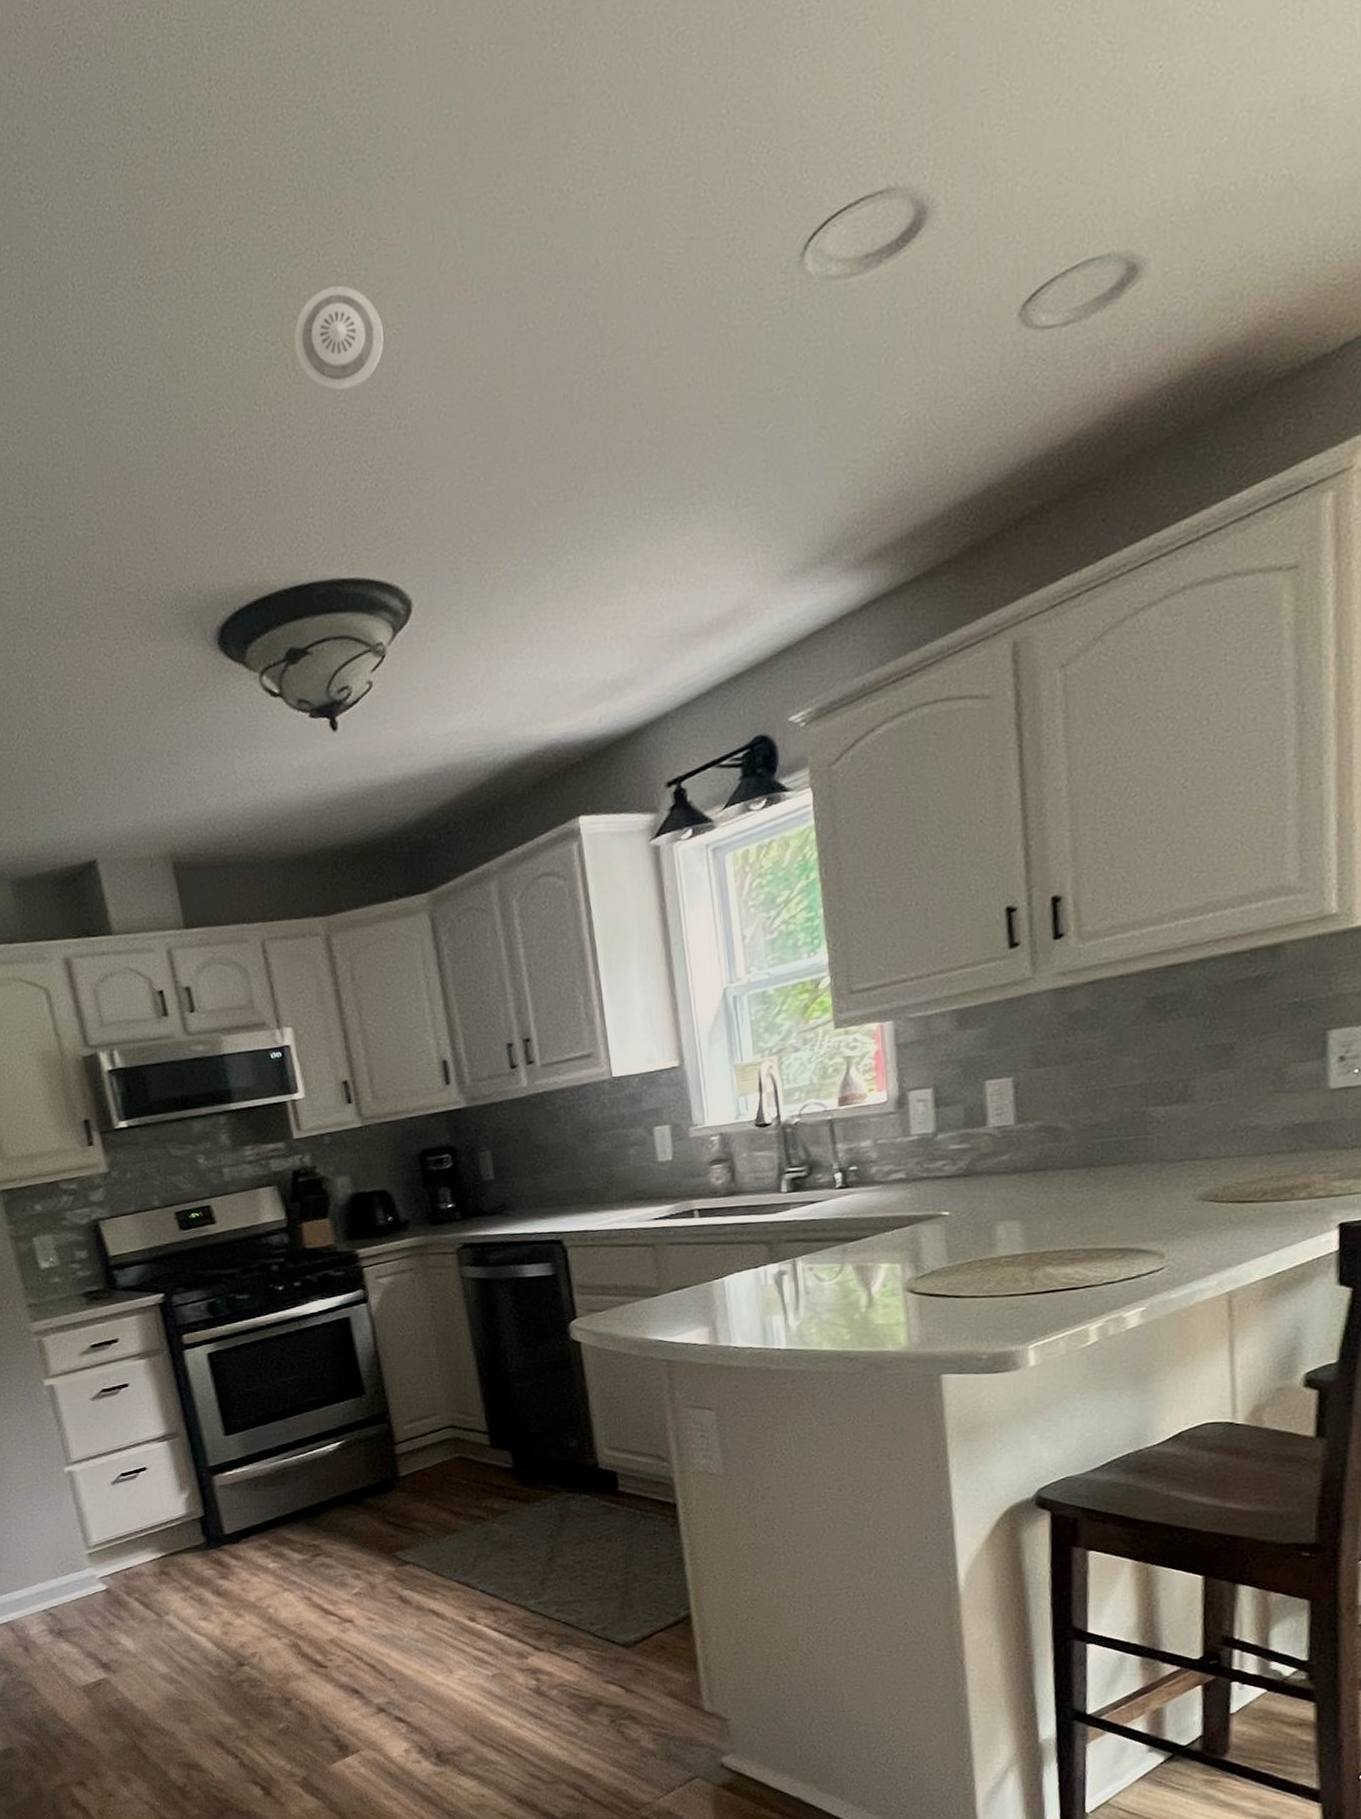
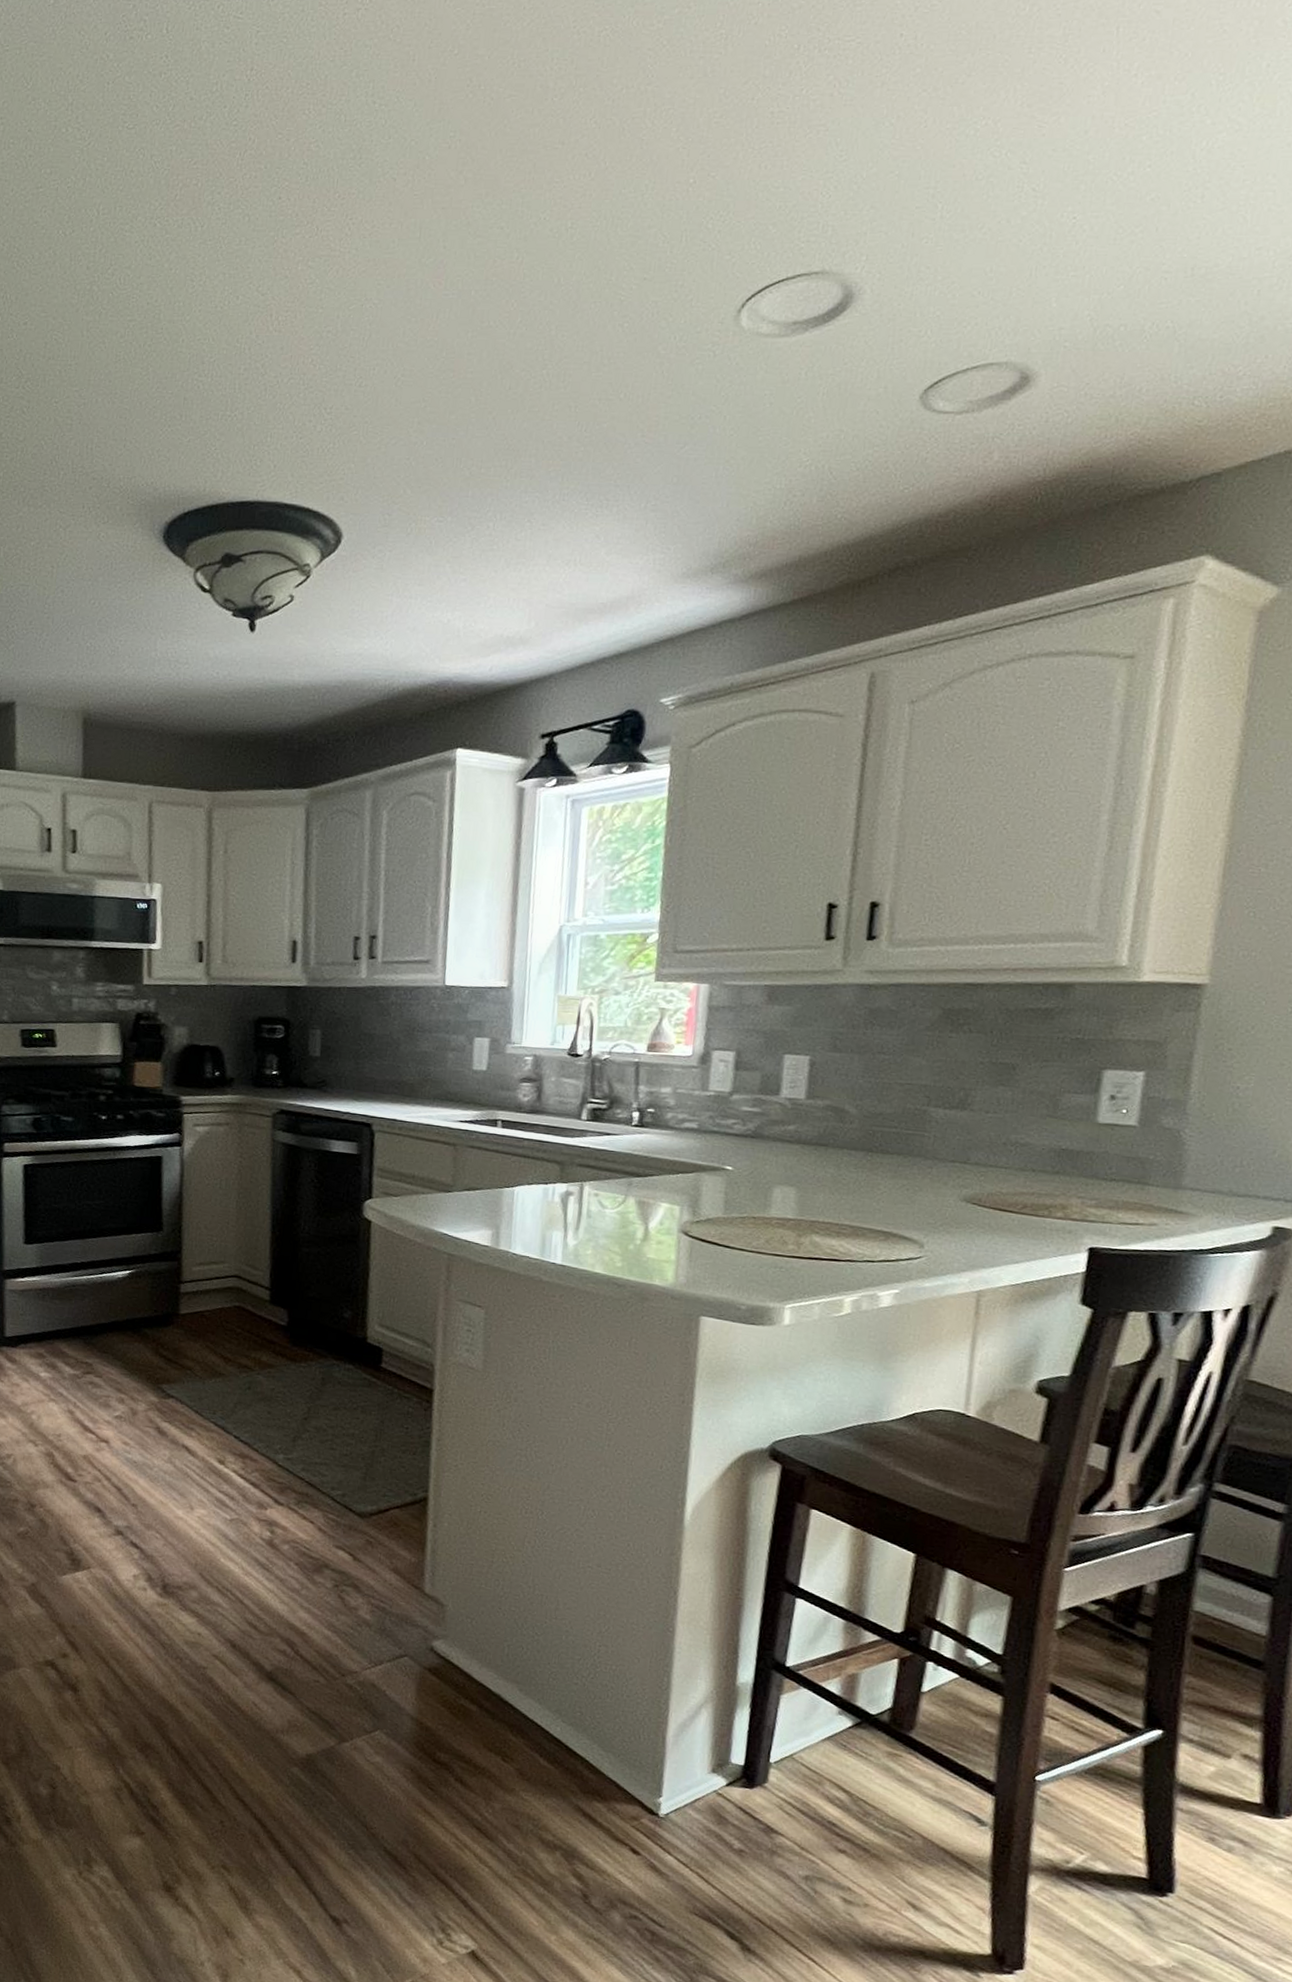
smoke detector: present [294,285,384,392] -> none [281,258,362,346]

